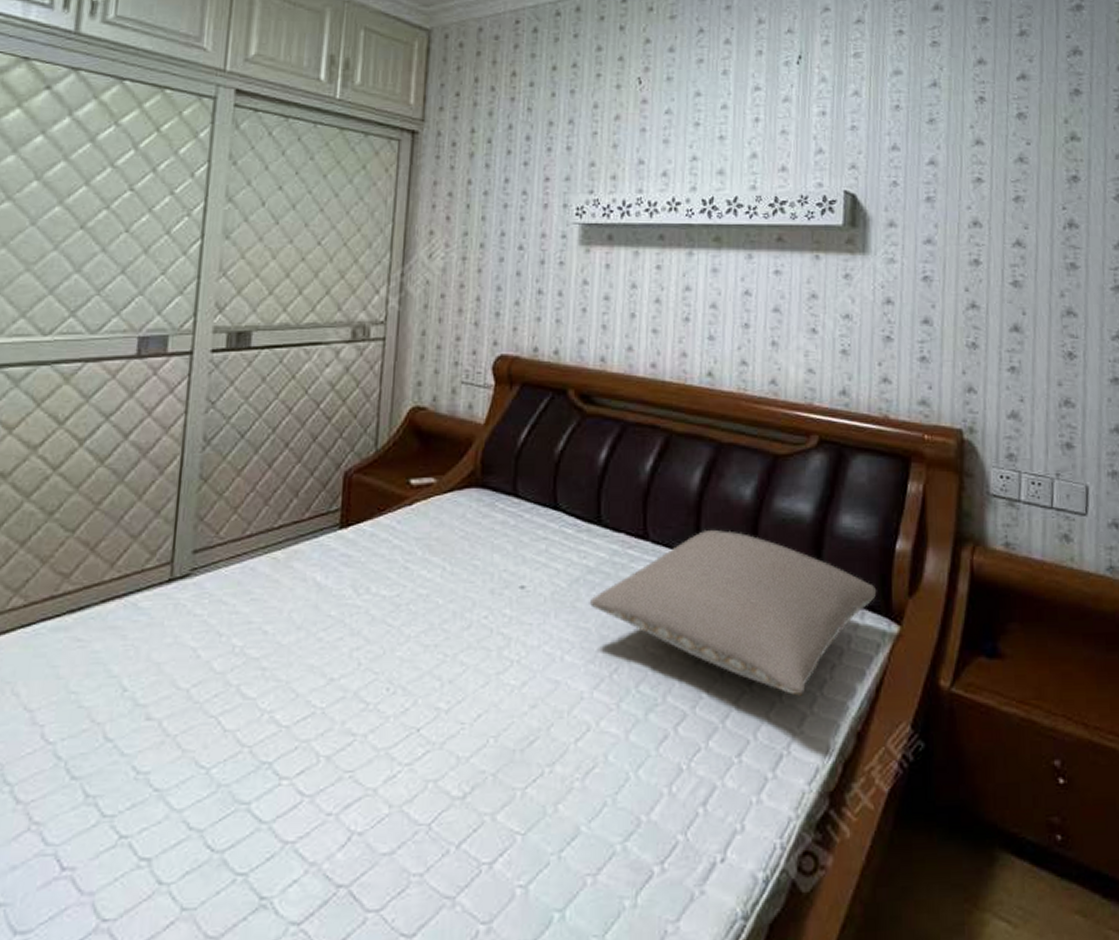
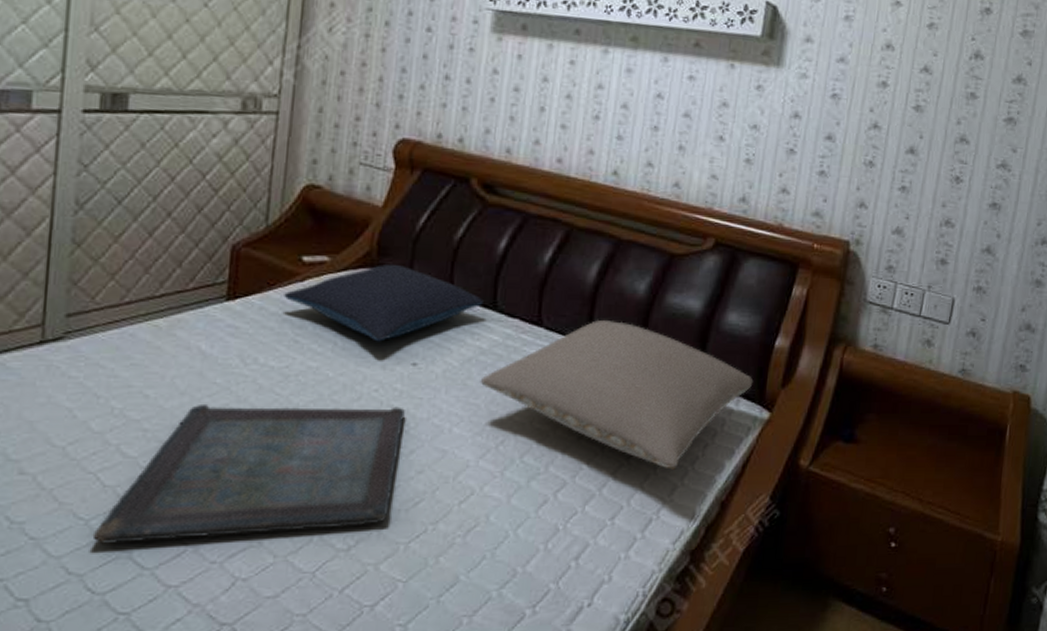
serving tray: none [212,634,515,796] -> present [92,405,405,545]
pillow: none [393,482,587,565] -> present [284,264,483,342]

